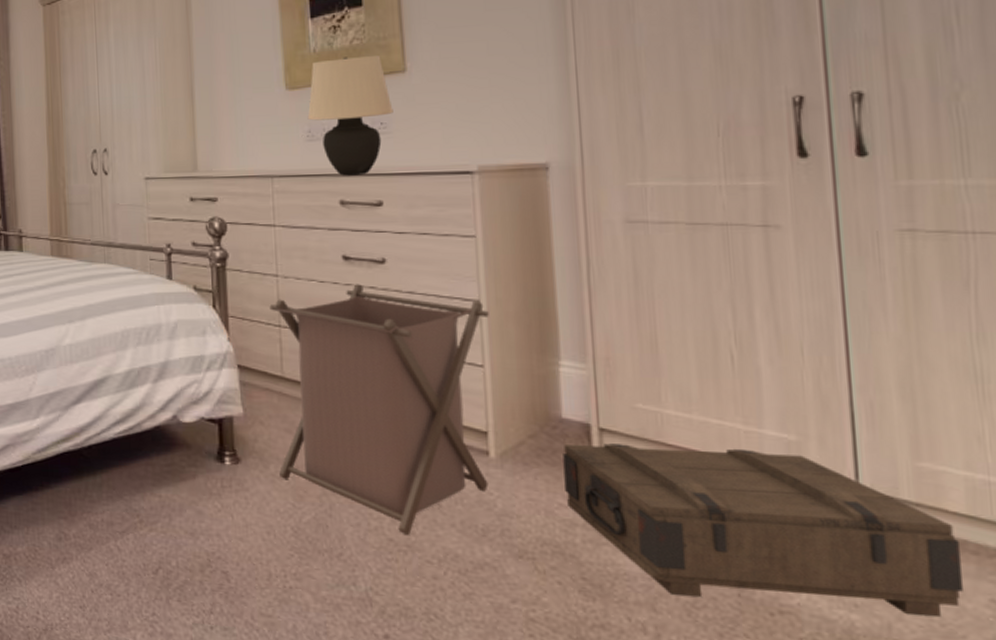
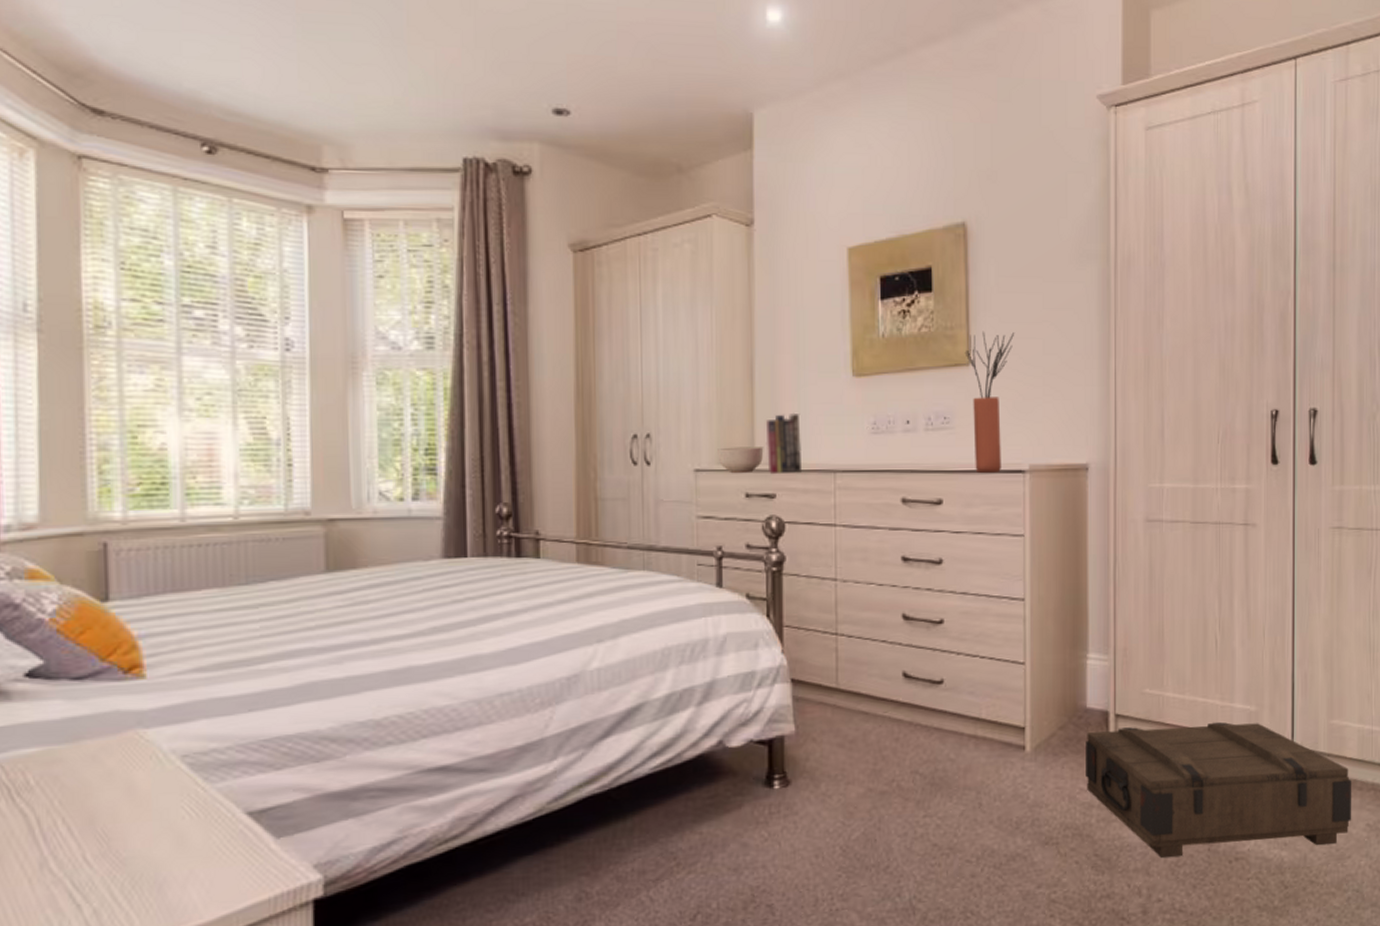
bowl: none [164,156,206,181] -> present [717,447,764,474]
books: none [205,125,242,181] -> present [765,412,803,475]
laundry basket: present [269,284,489,536] -> none [827,586,1032,839]
table lamp: present [307,54,393,176] -> none [873,345,956,472]
vase: none [399,37,455,176] -> present [964,331,1015,474]

